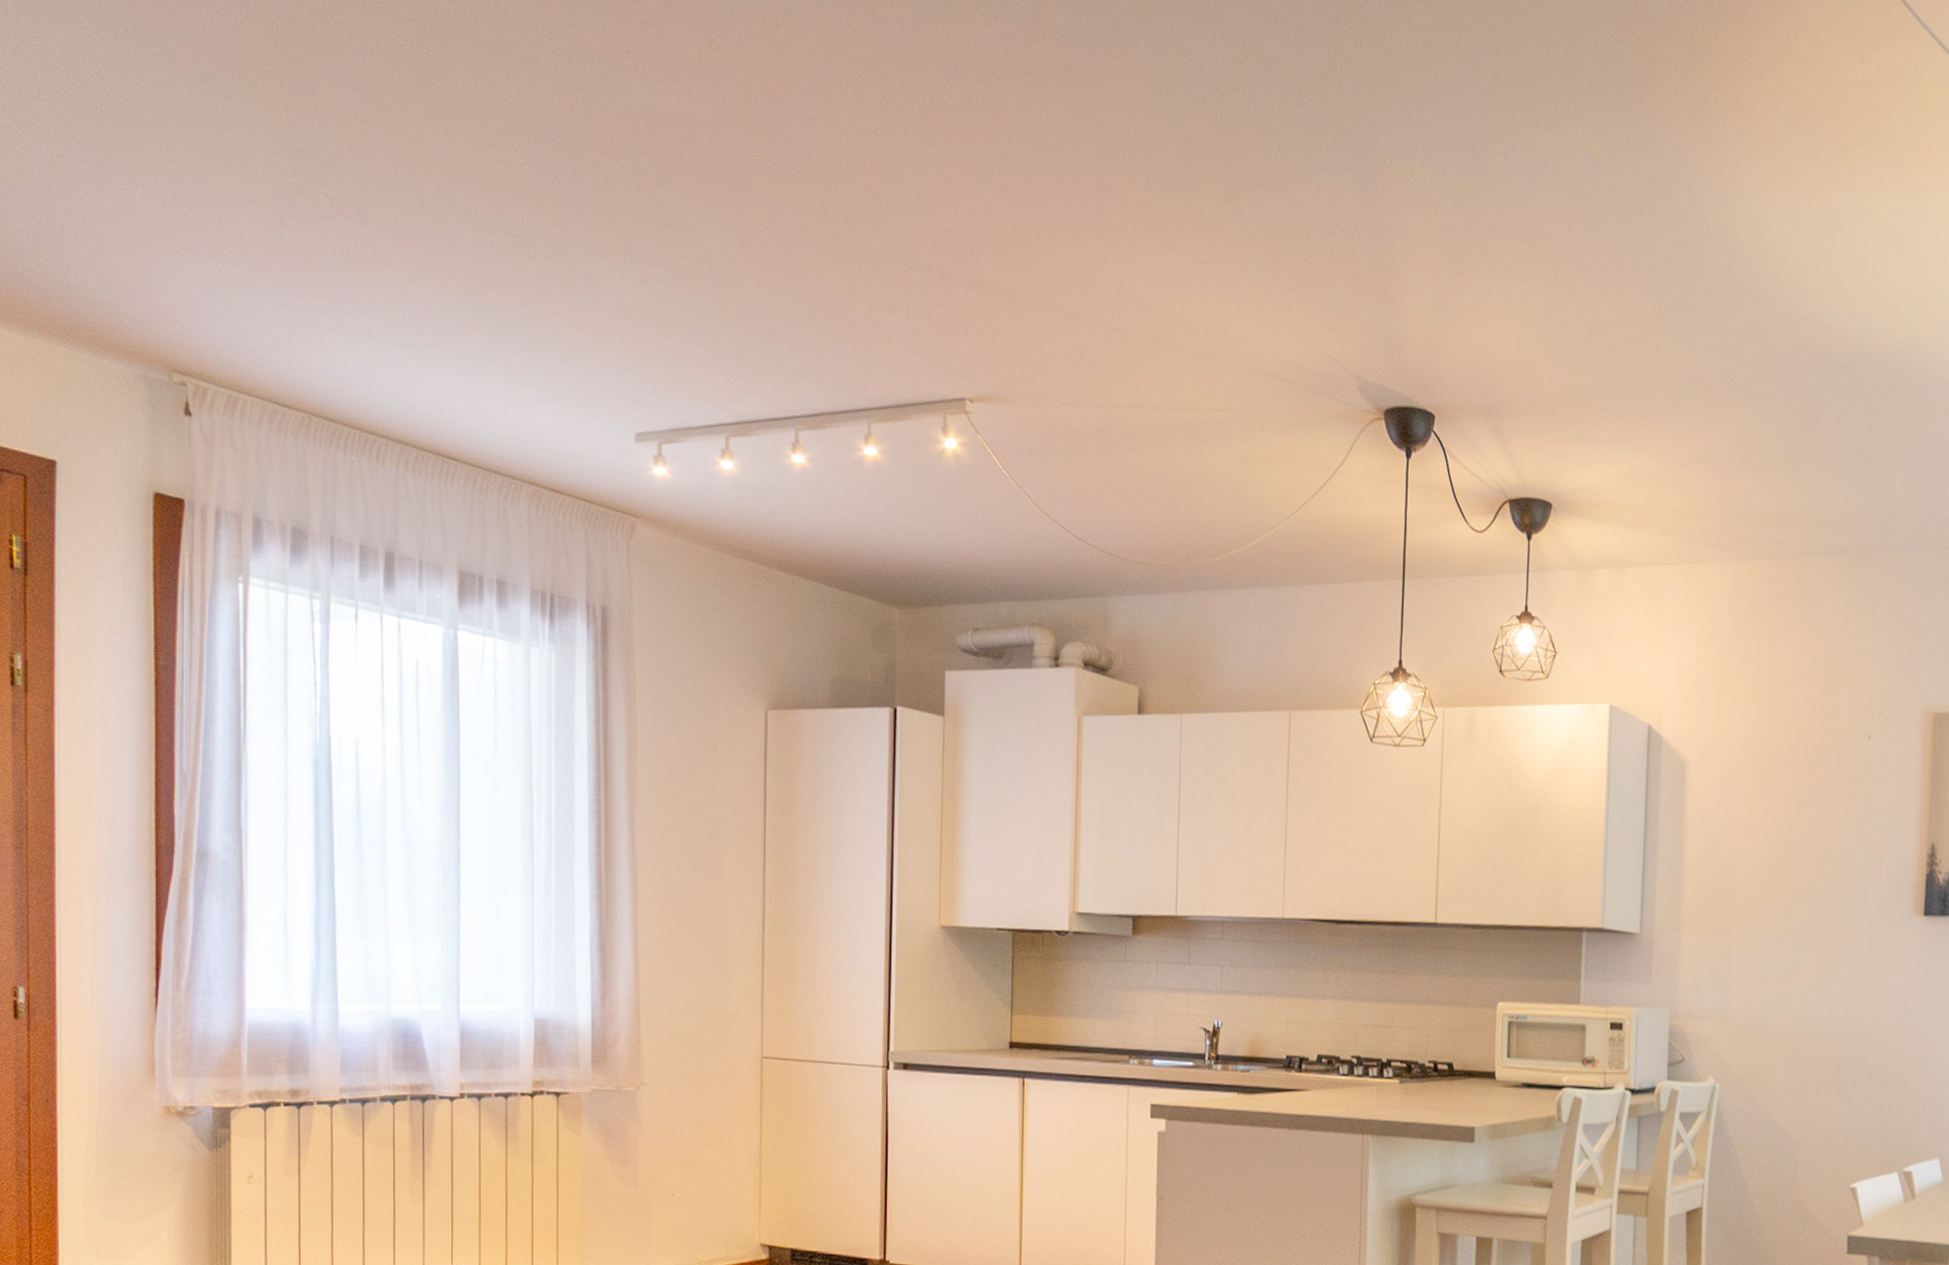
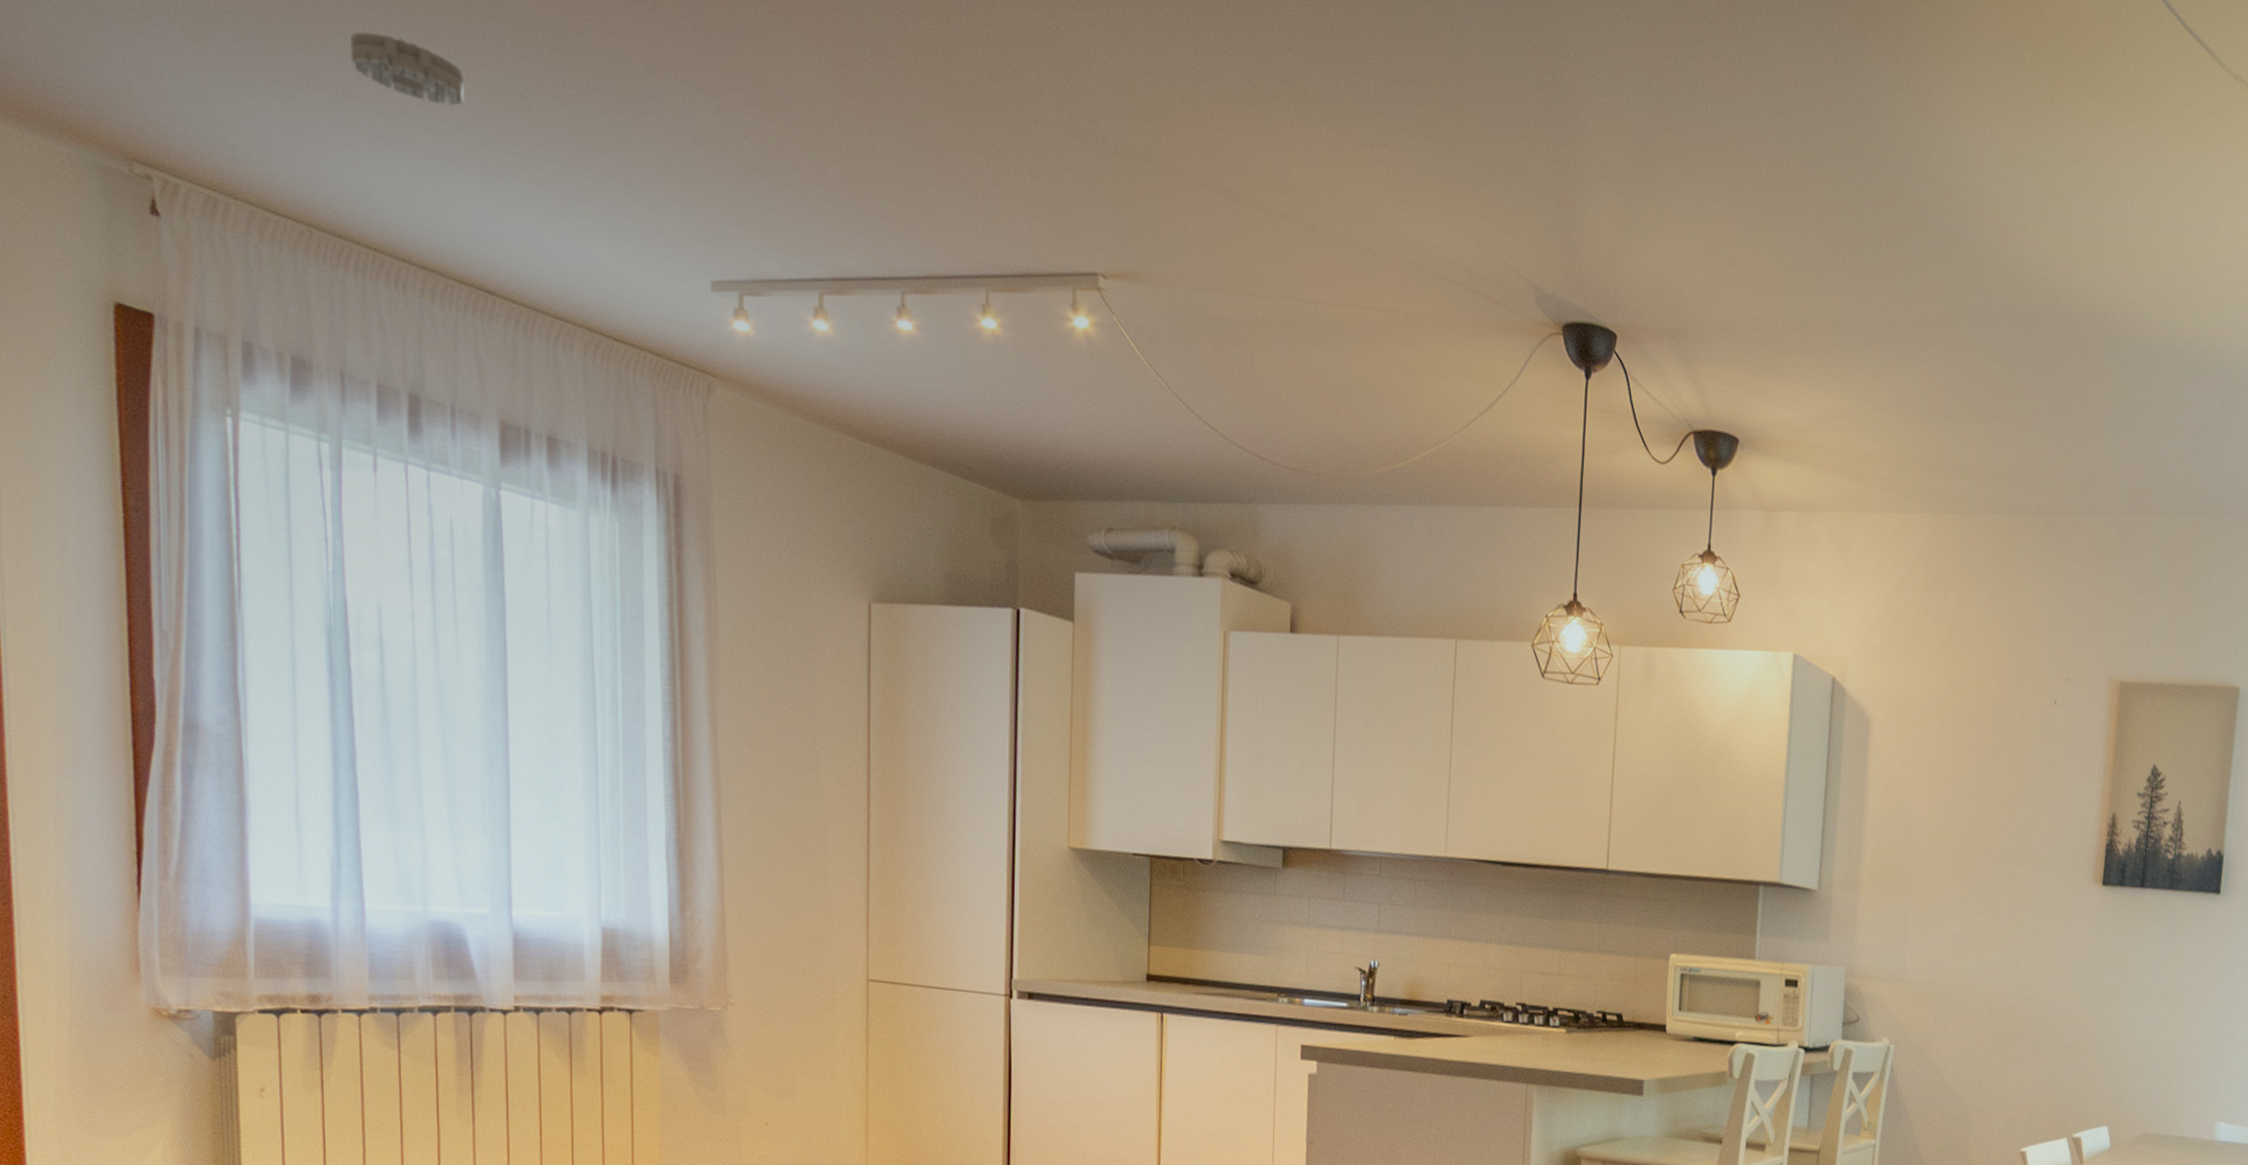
smoke detector: none [345,245,435,301] -> present [349,32,464,106]

